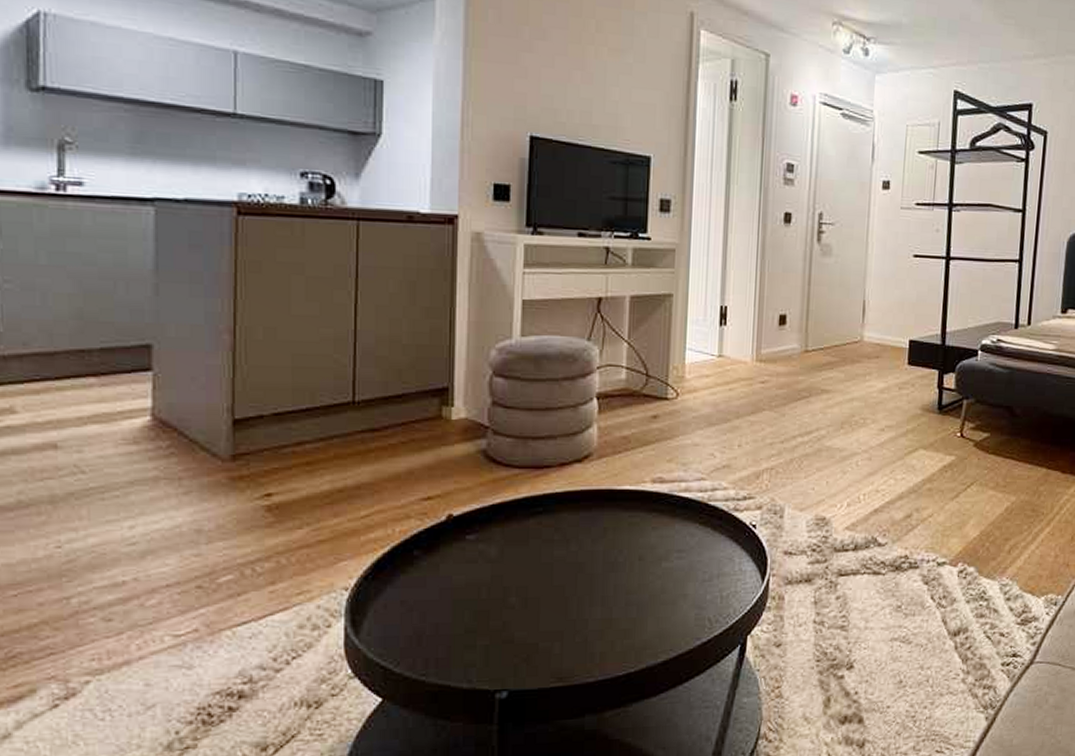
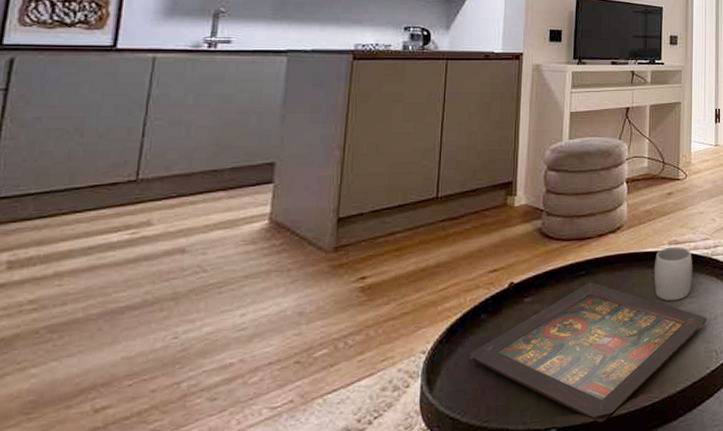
icon panel: none [400,522,699,691] -> present [469,282,707,424]
mug: none [631,485,683,554] -> present [654,246,693,301]

